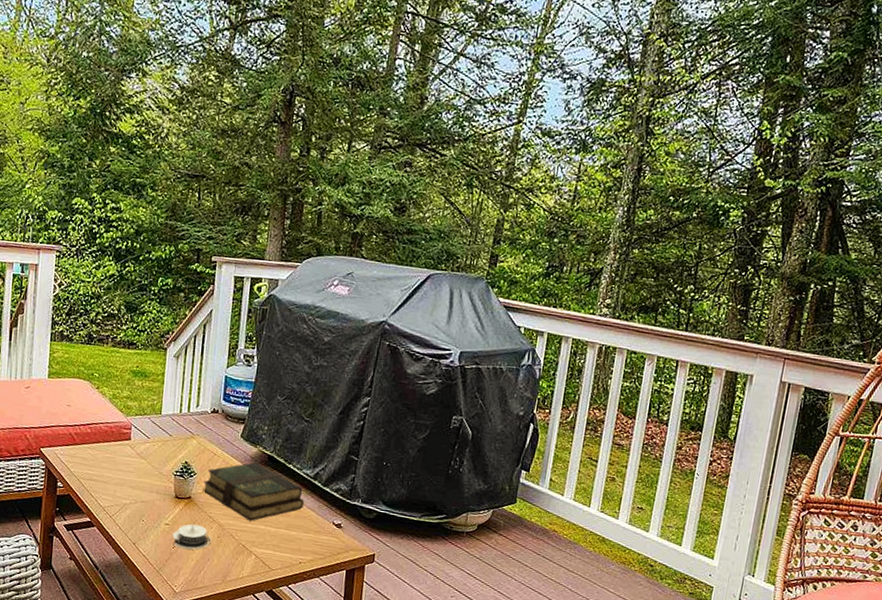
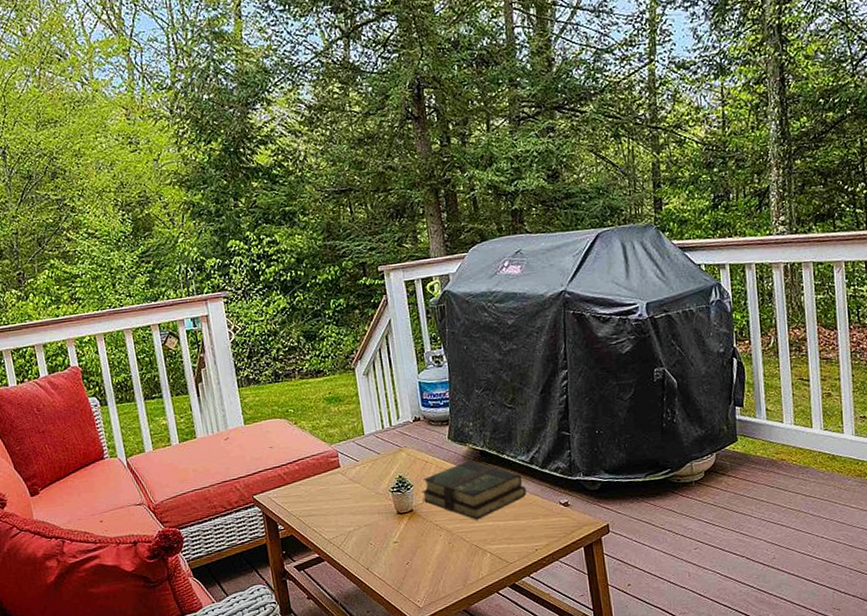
architectural model: present [172,524,212,550] -> none [403,535,444,563]

